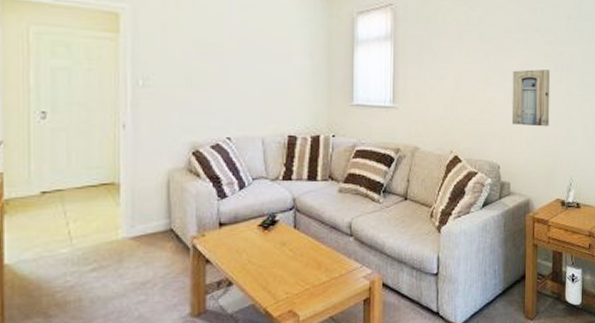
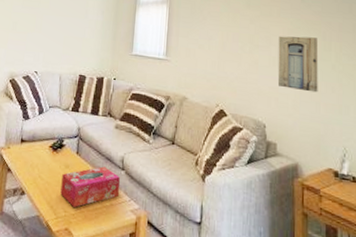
tissue box: none [278,236,348,287] -> present [60,166,120,208]

